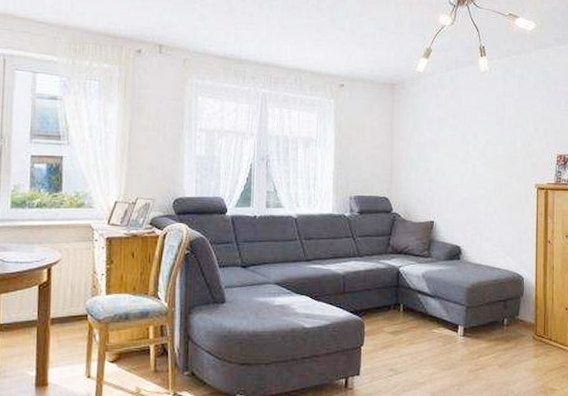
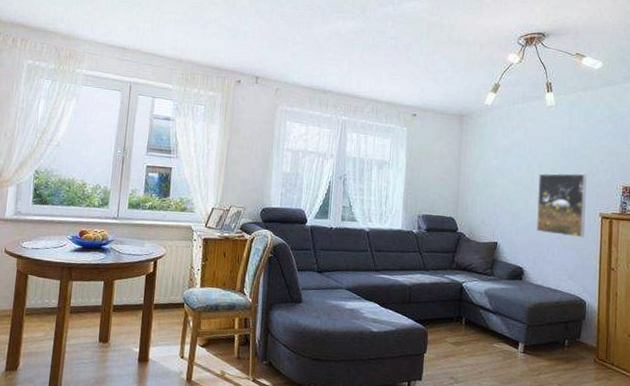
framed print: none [473,143,522,211] -> present [536,173,587,238]

